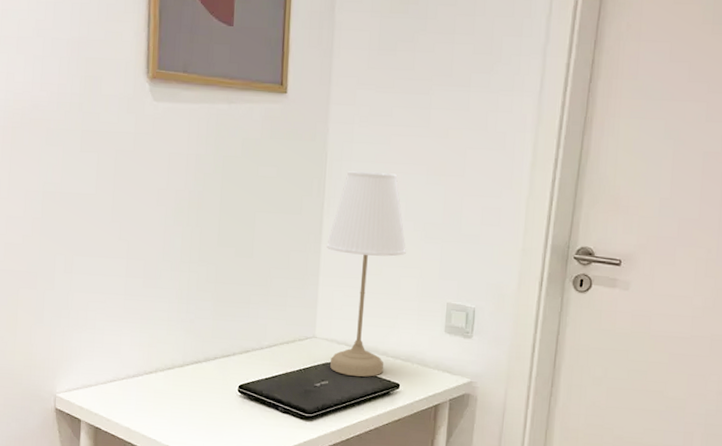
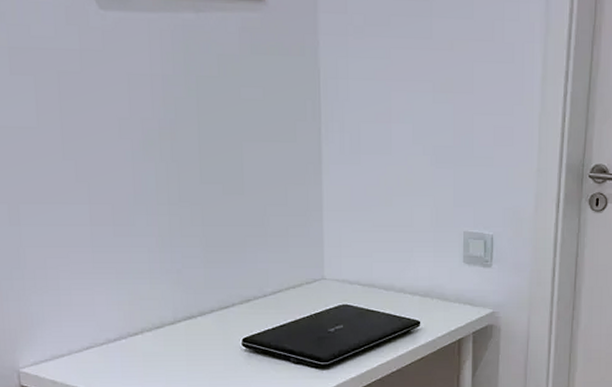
desk lamp: present [326,171,406,377] -> none [328,90,416,317]

